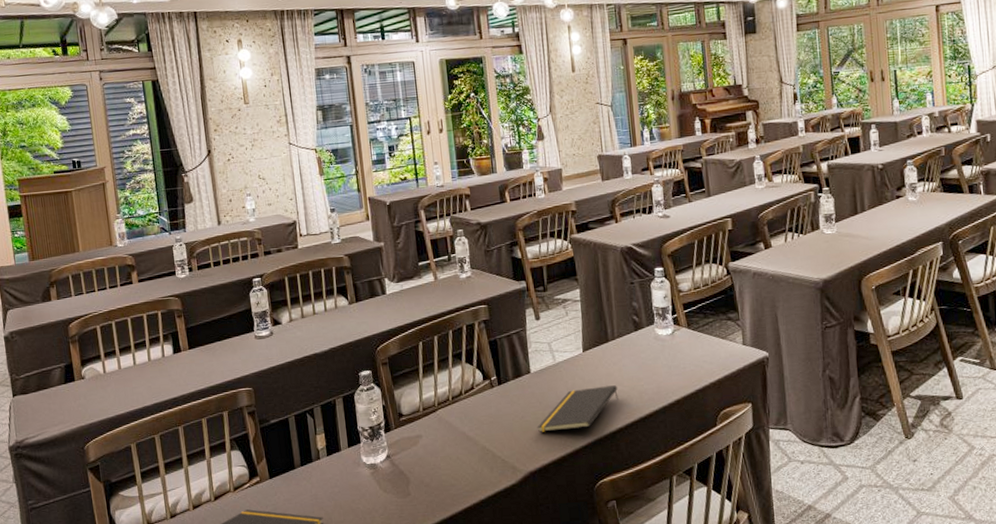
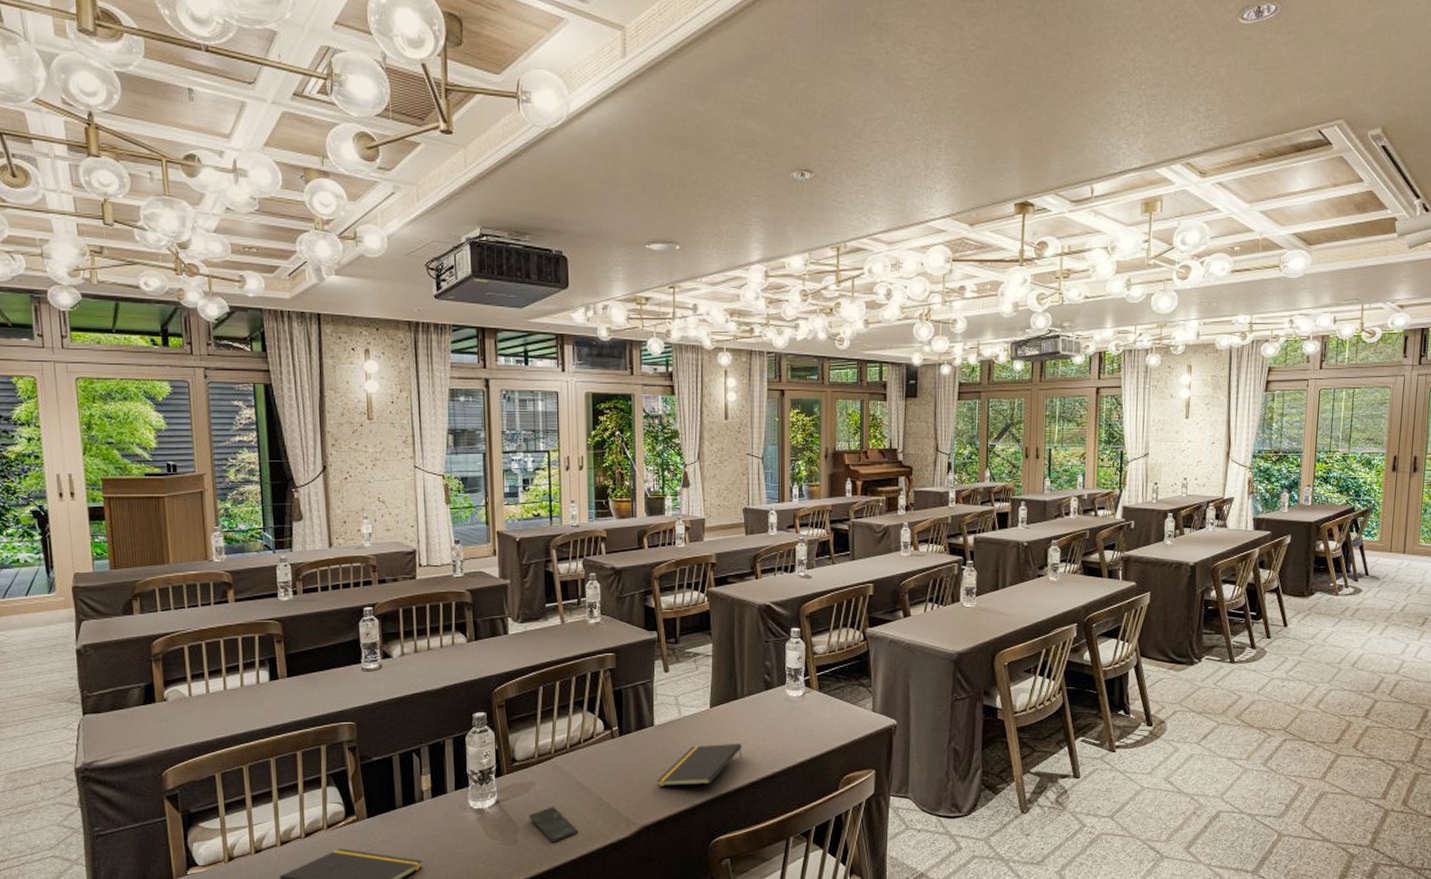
smartphone: none [418,457,467,493] -> present [529,806,579,842]

